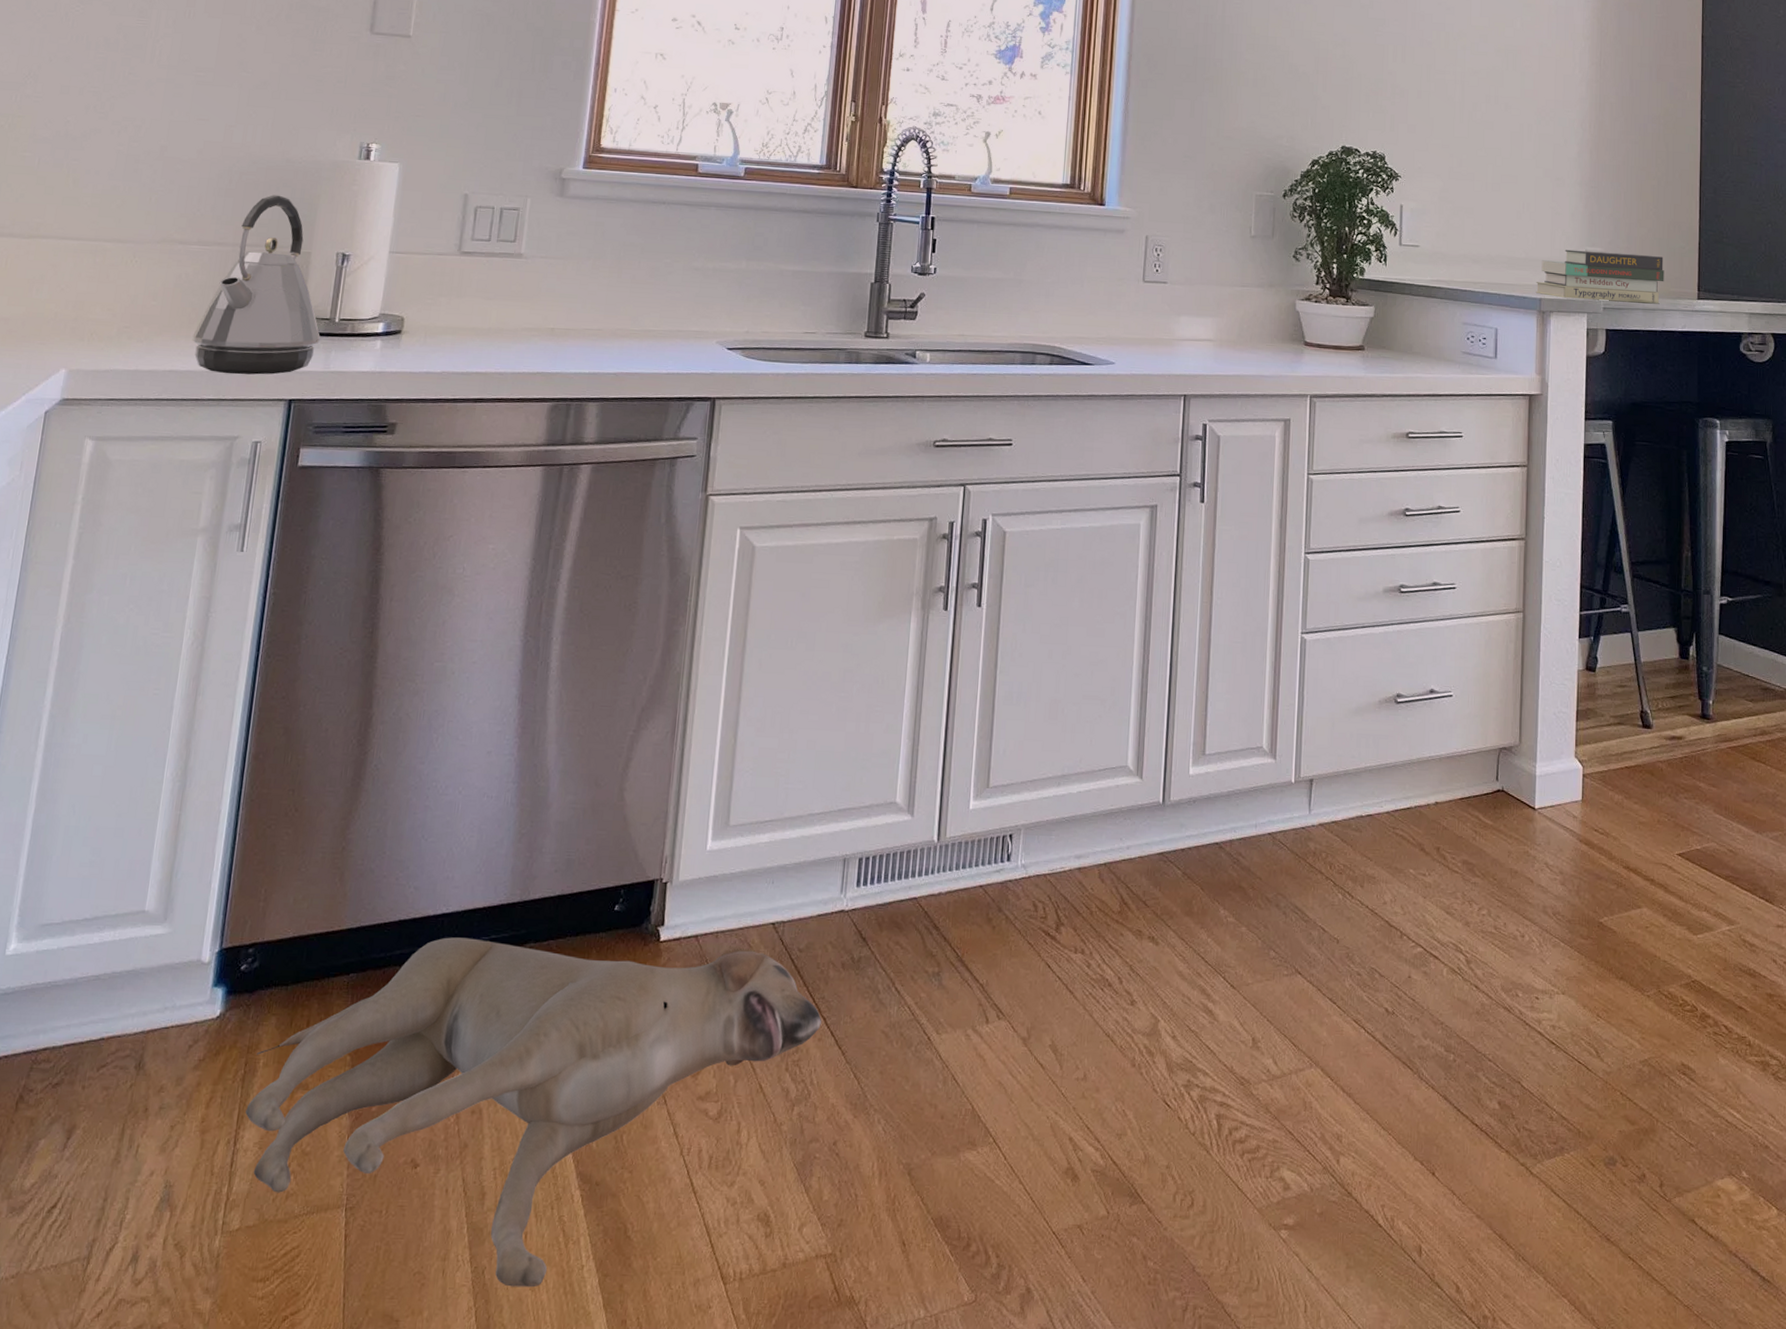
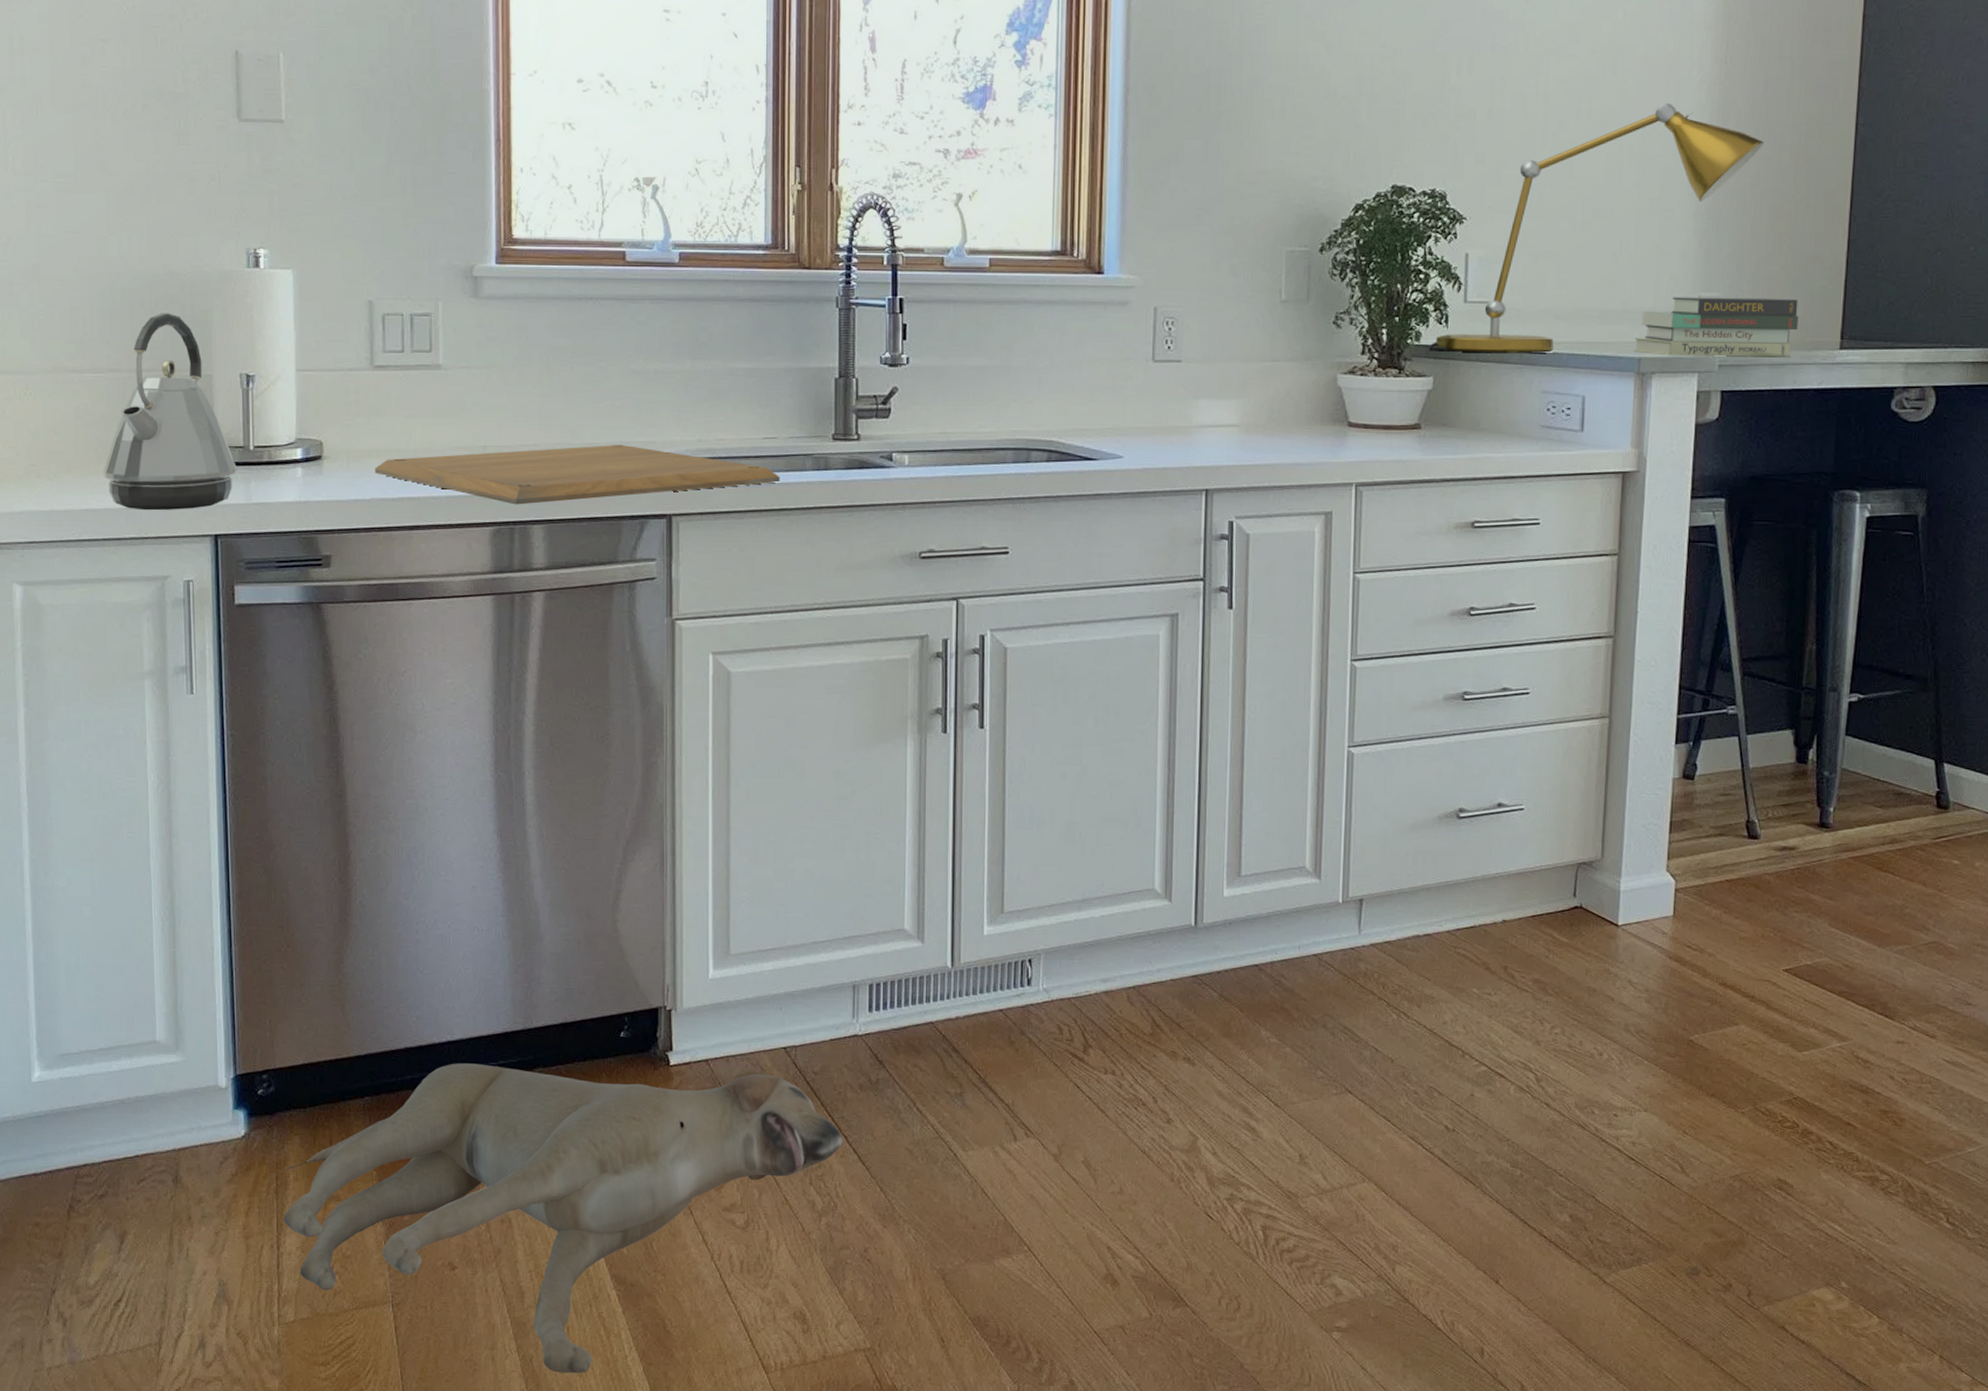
chopping board: none [449,332,816,384] -> present [375,444,780,505]
desk lamp: none [1371,94,1631,291] -> present [1428,103,1764,353]

